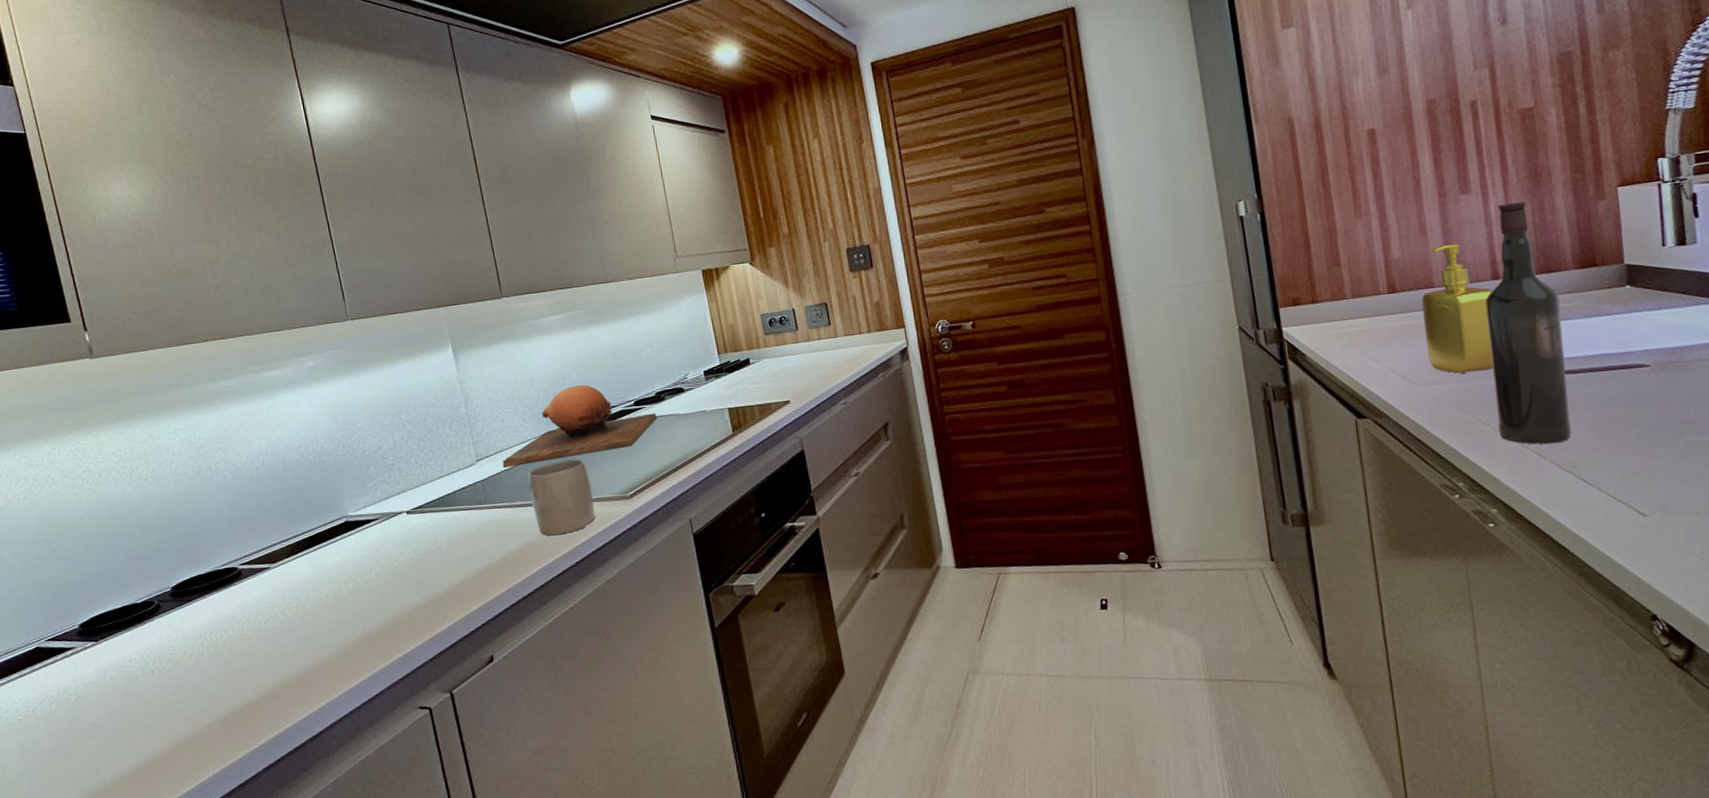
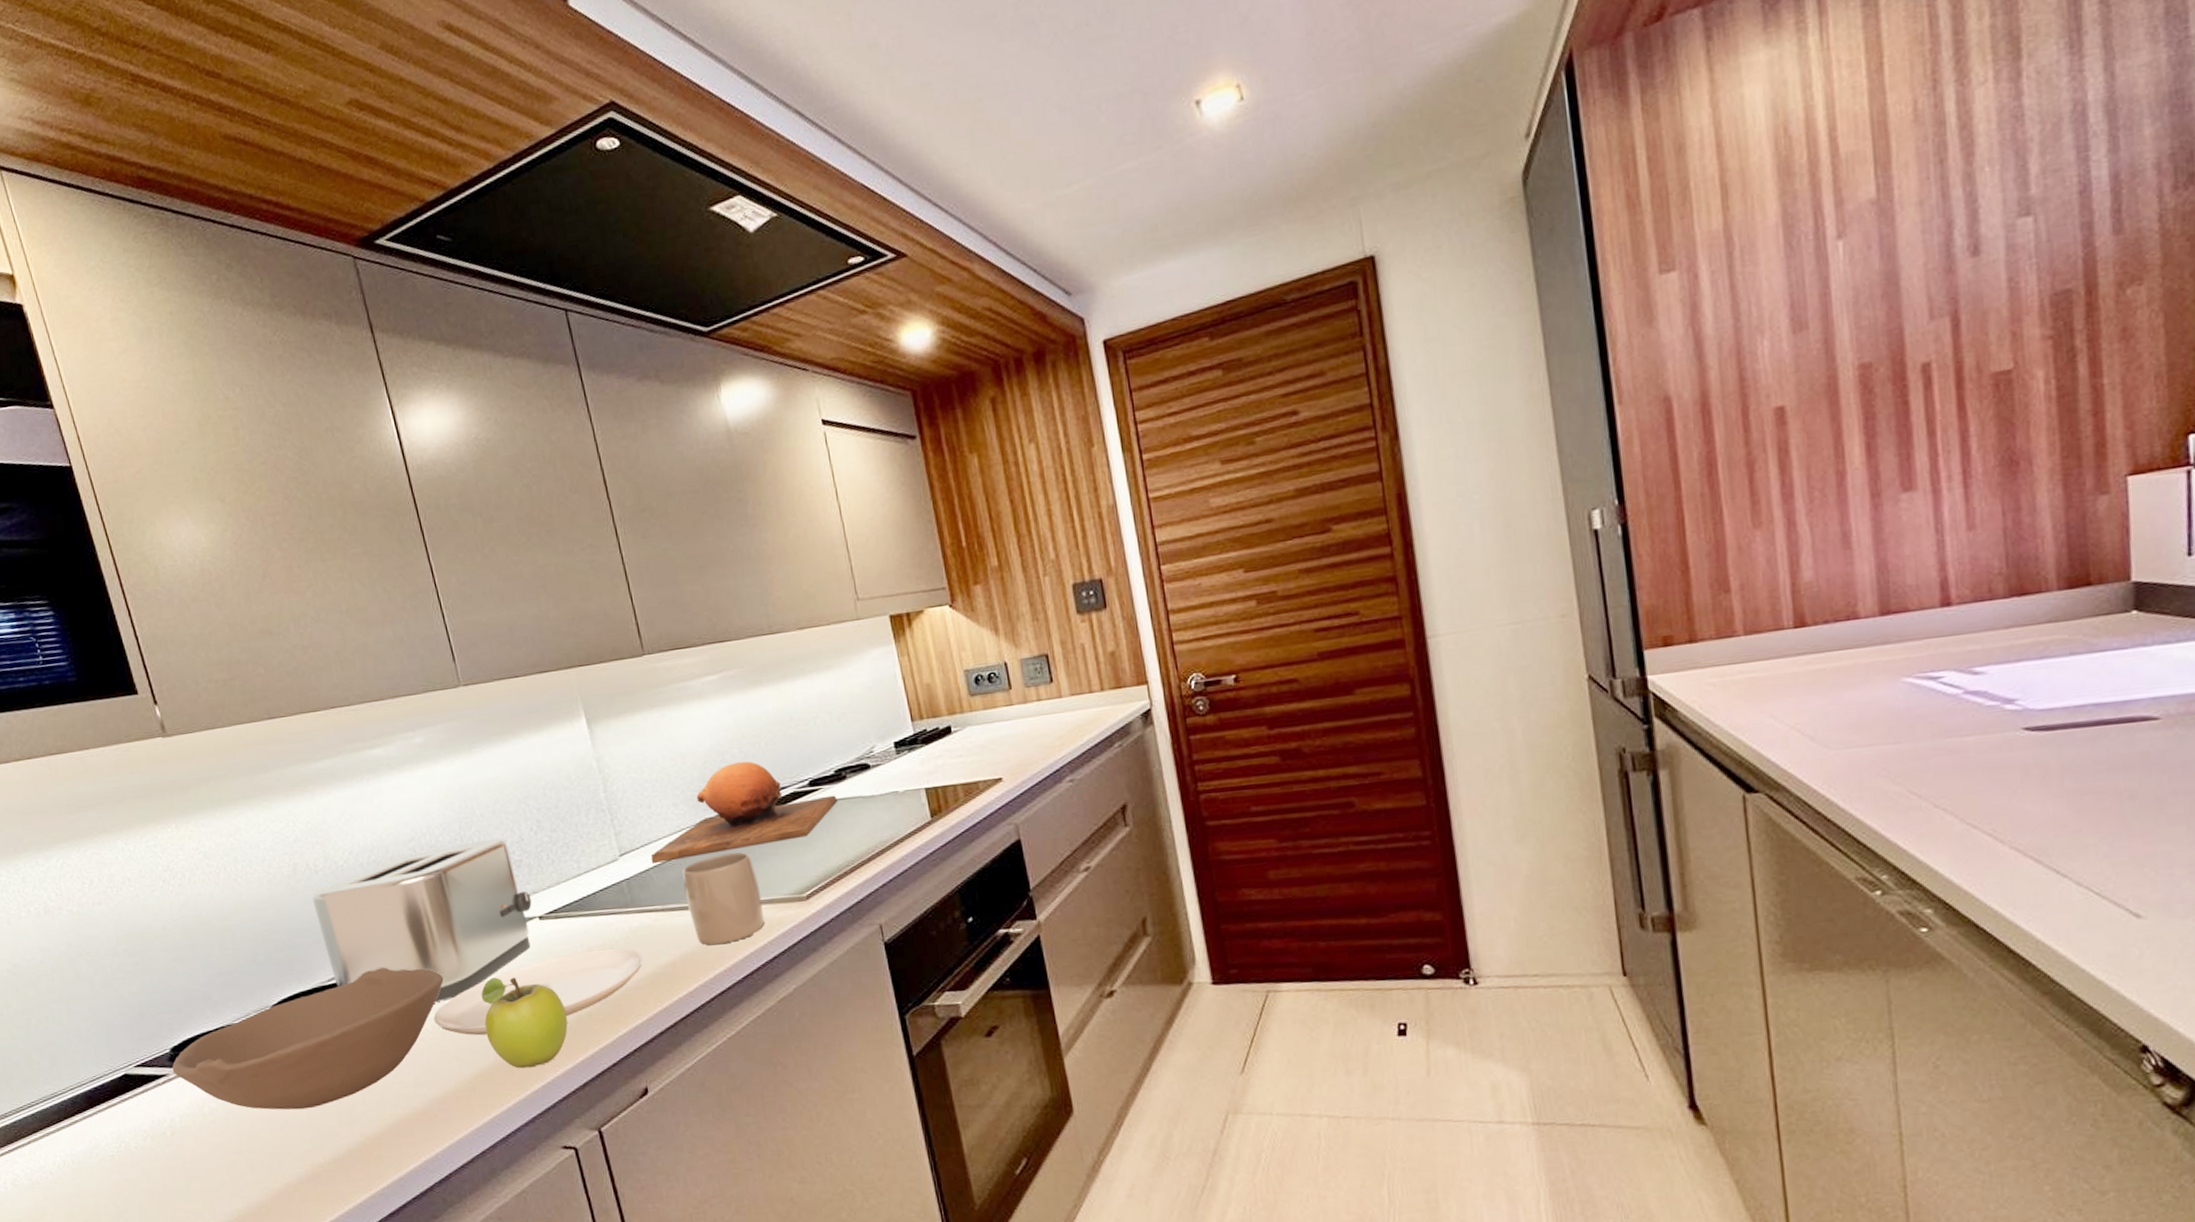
bowl: none [79,554,323,678] -> present [172,967,444,1110]
toaster: none [213,446,401,584] -> present [312,839,532,1002]
plate: none [312,538,493,613] -> present [433,948,643,1036]
fruit: none [354,562,427,641] -> present [481,977,568,1069]
soap dispenser: present [1421,243,1493,373] -> none [1841,558,1941,732]
wine bottle: present [1485,202,1572,445] -> none [1930,500,2043,825]

